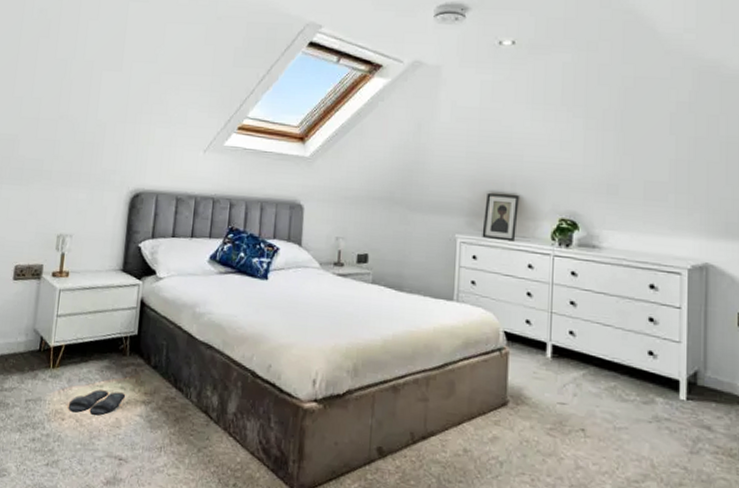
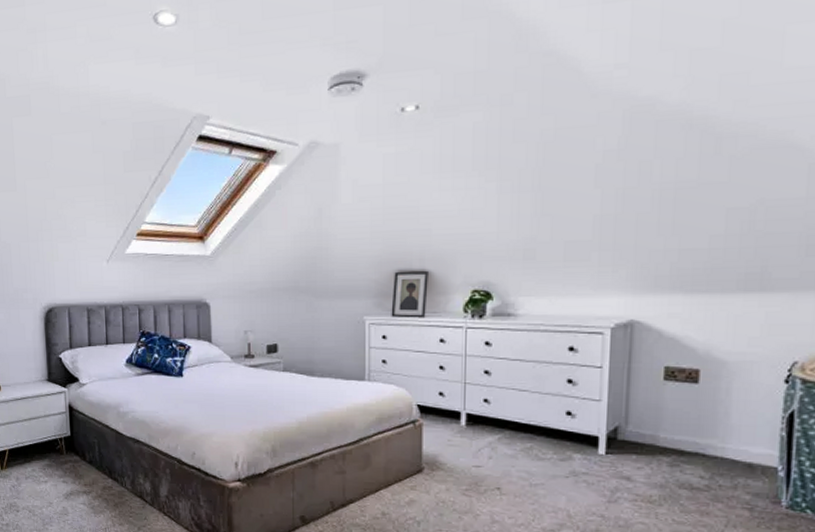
slippers: present [68,389,125,416] -> none [20,485,68,506]

